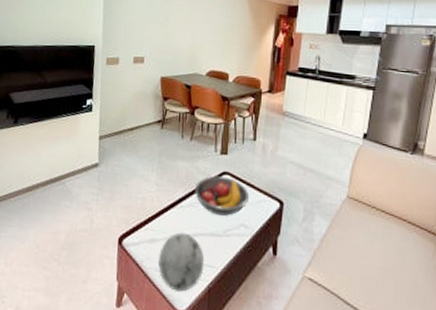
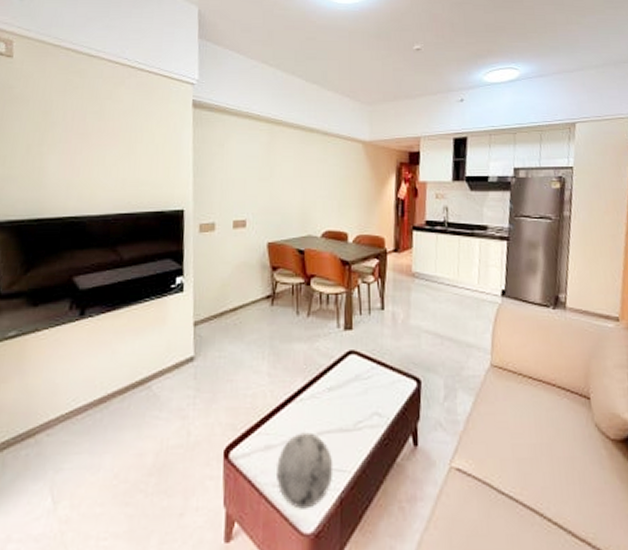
fruit bowl: present [195,176,250,216] -> none [317,356,382,405]

